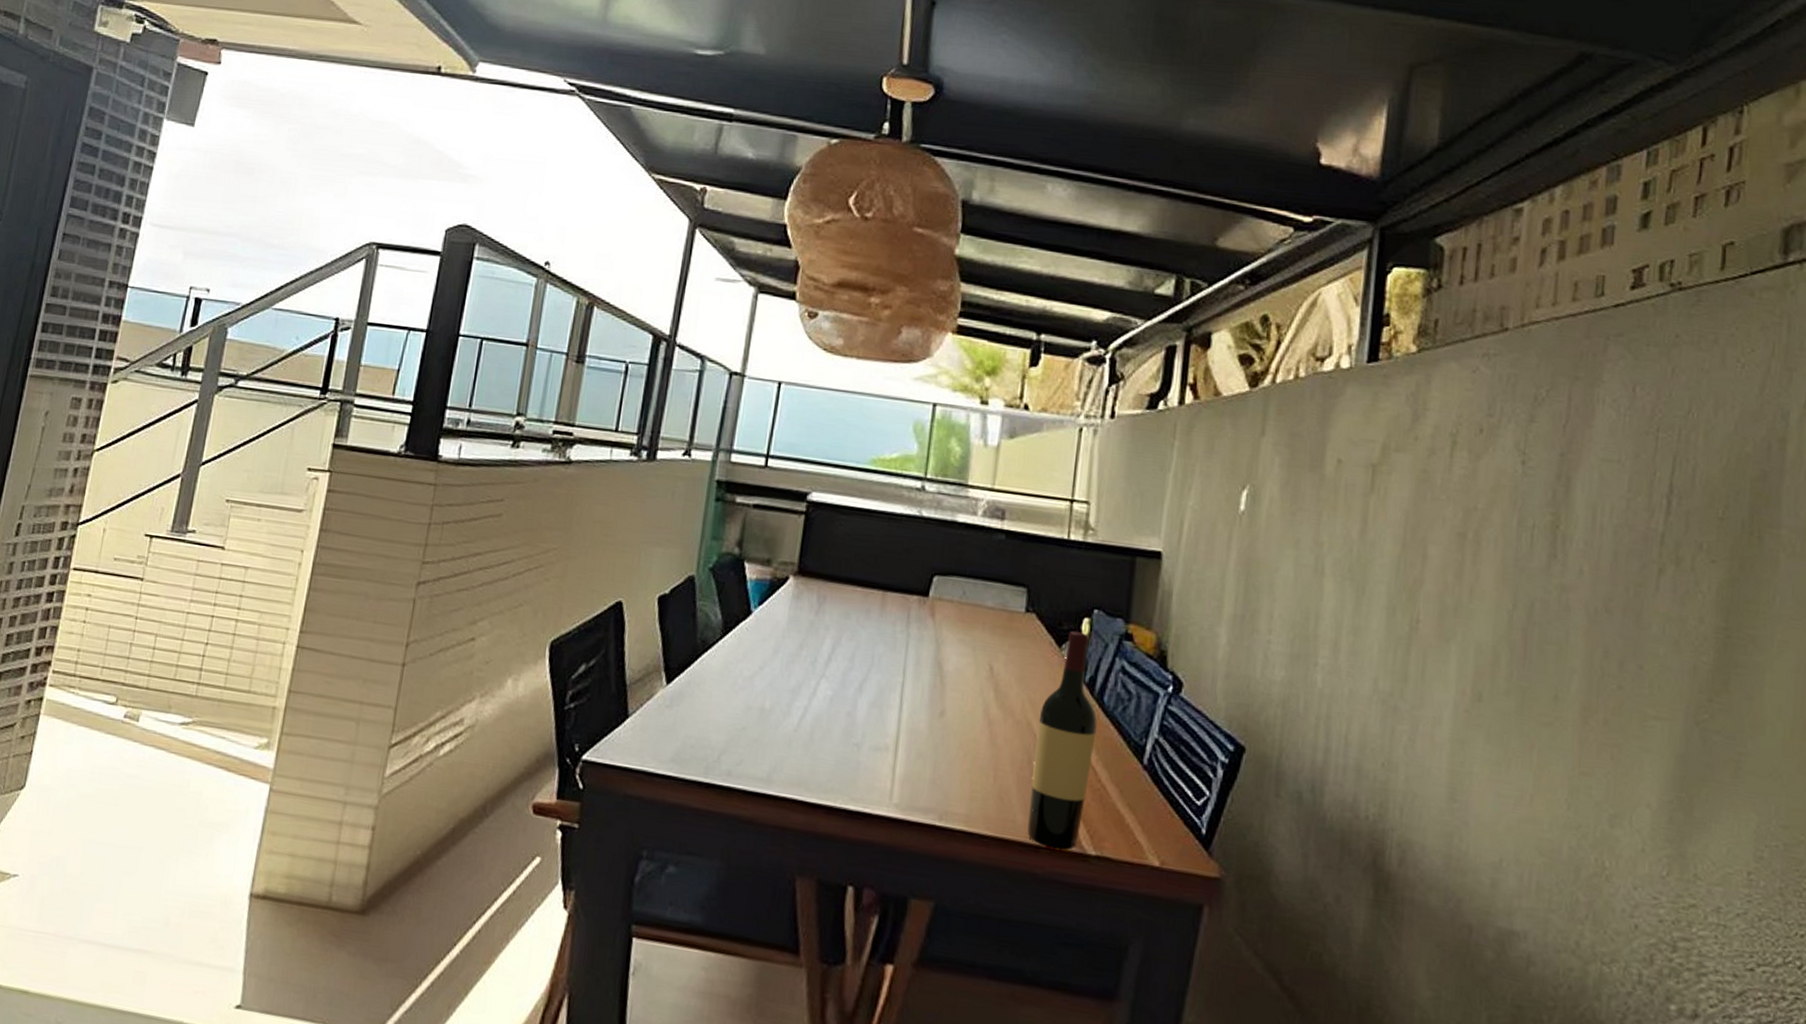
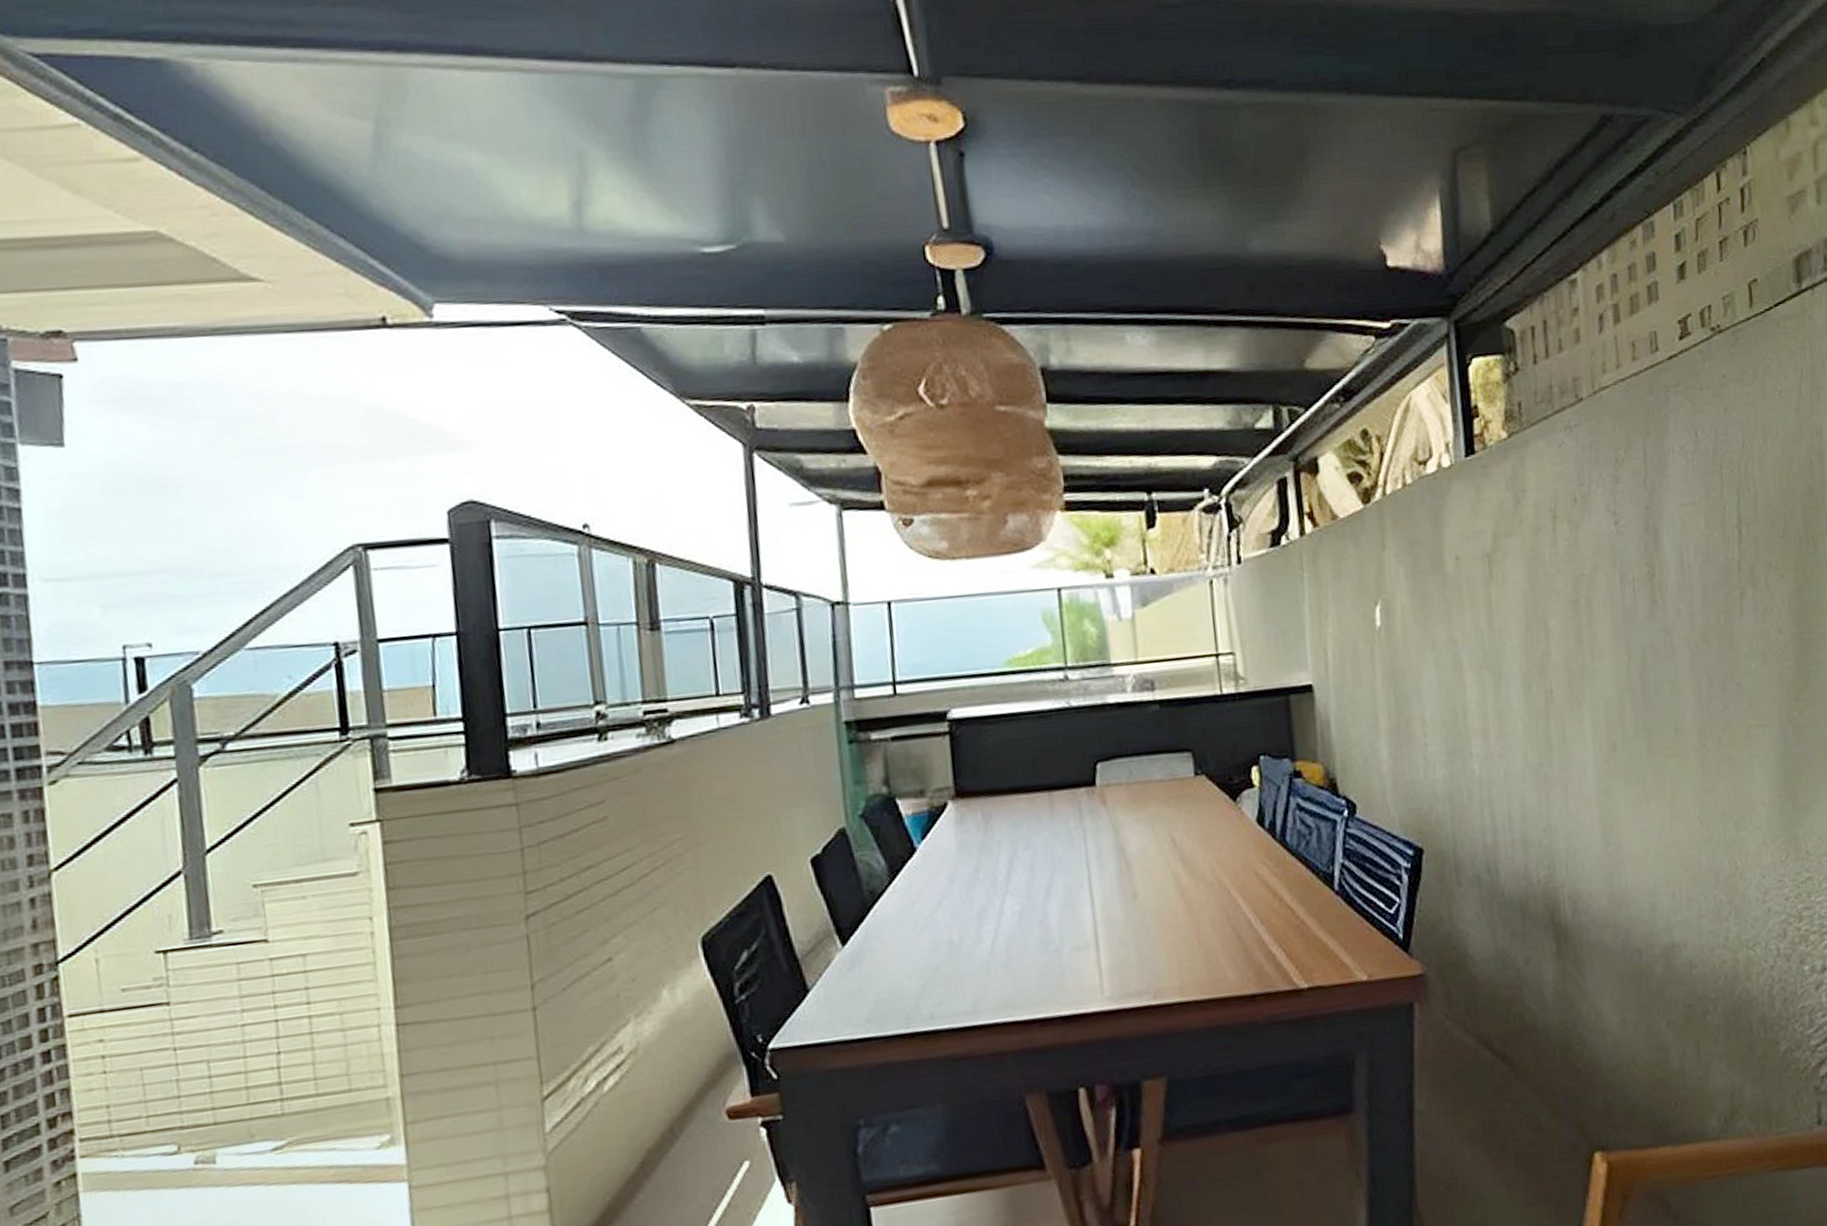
wine bottle: present [1027,630,1098,851] -> none [1229,781,1290,994]

